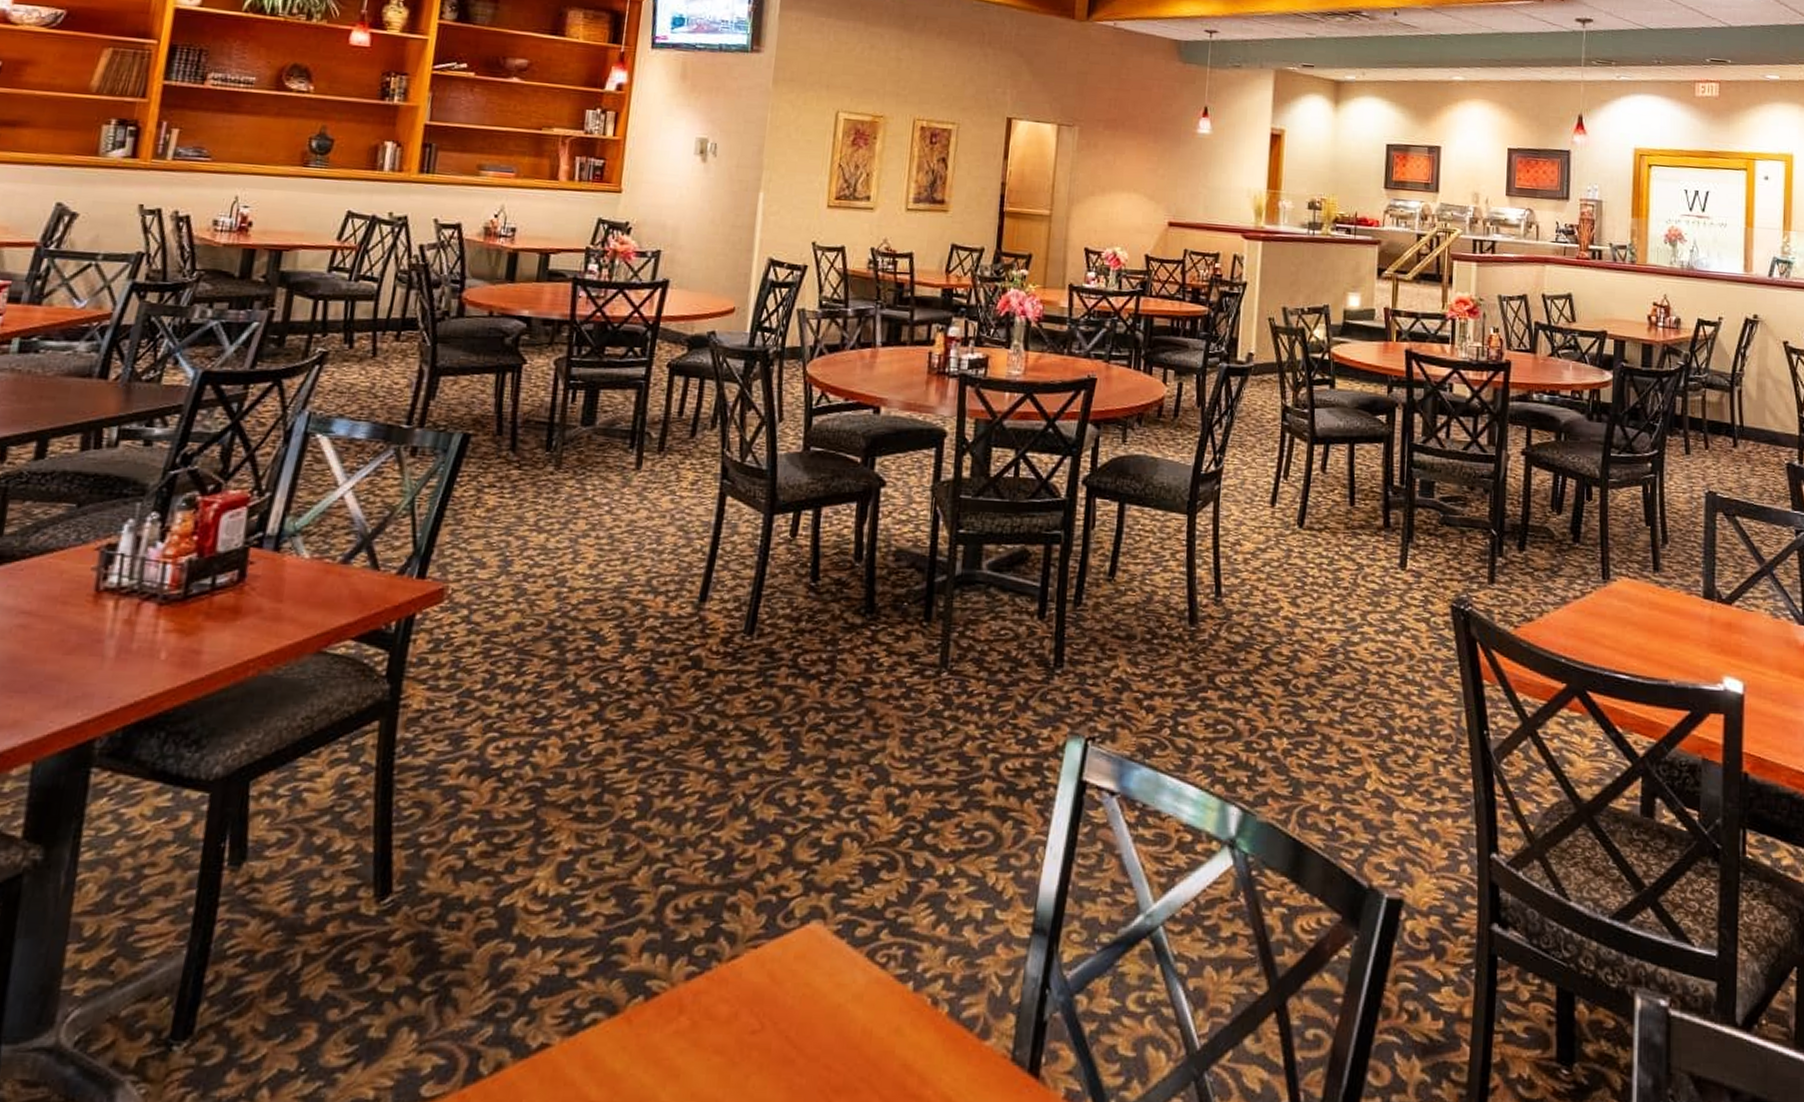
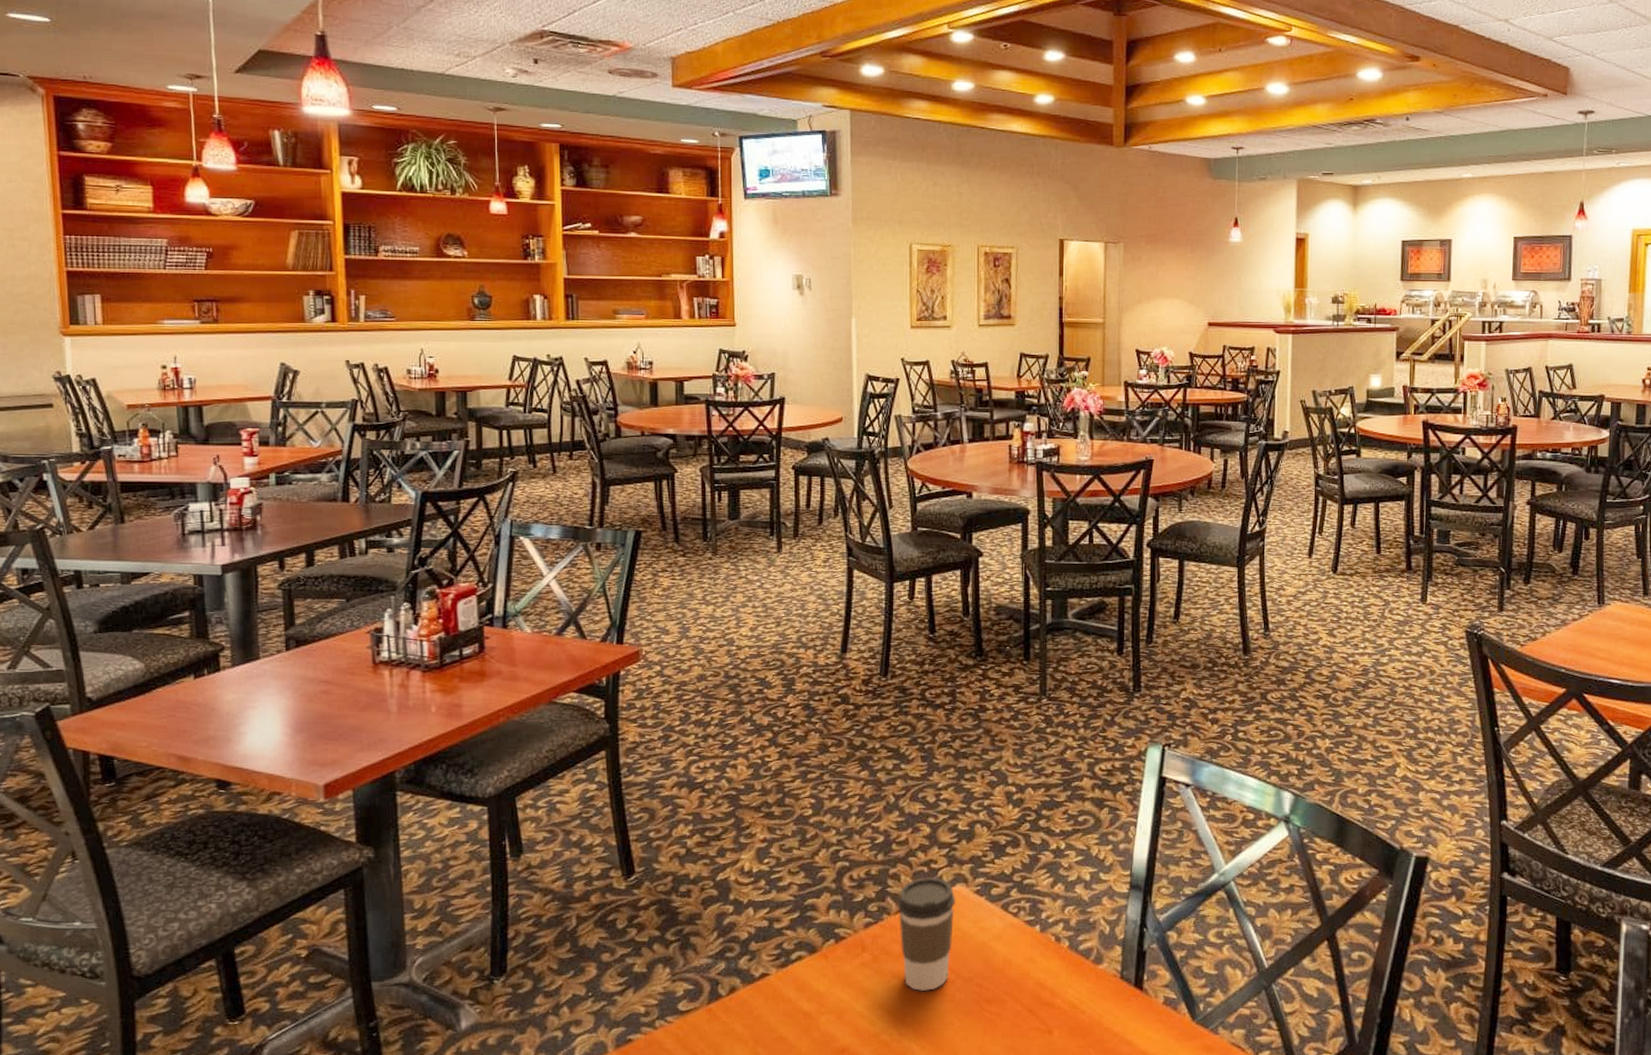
coffee cup: none [729,910,809,1074] -> present [896,877,956,991]

